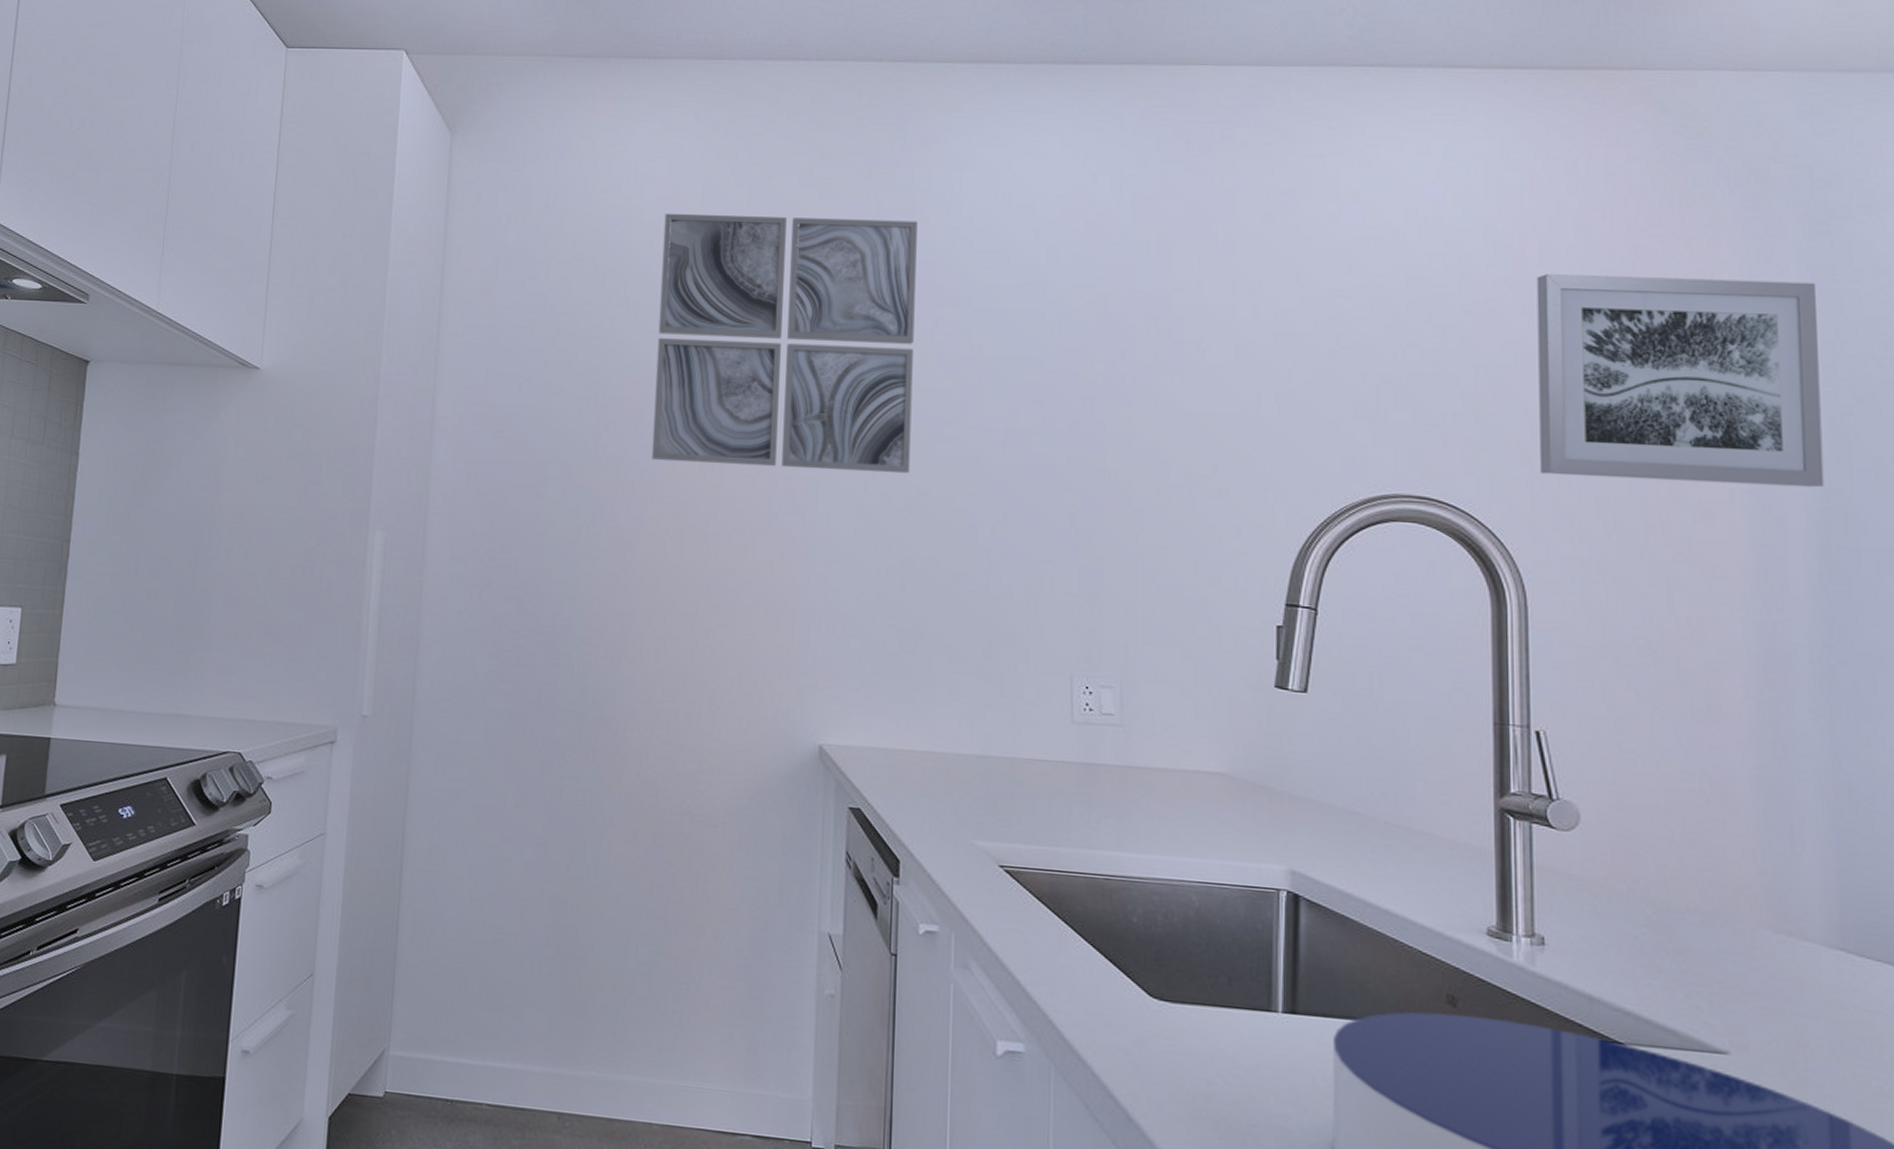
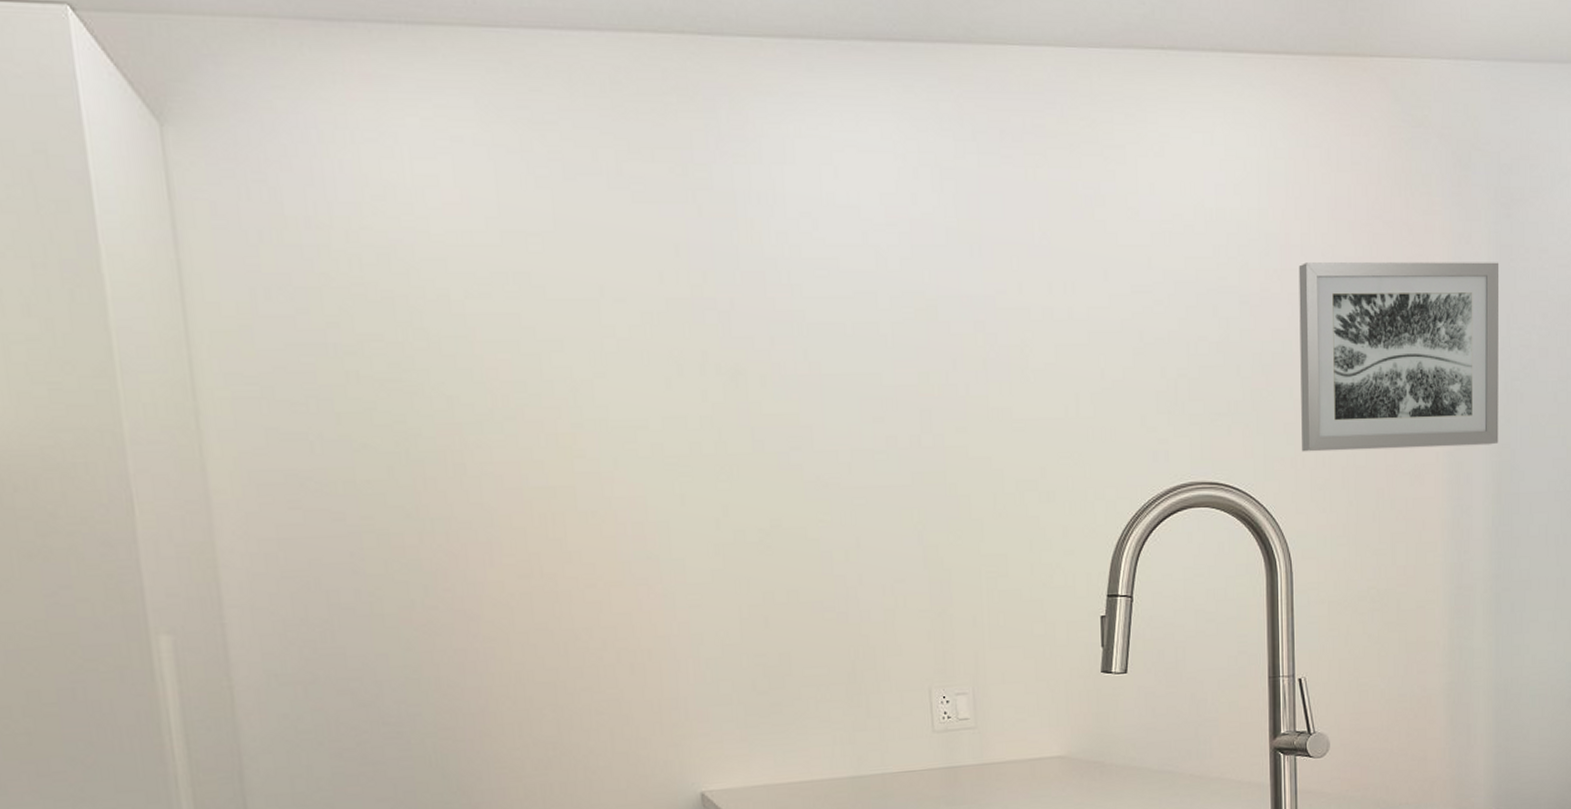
wall art: present [651,213,918,474] -> none [456,223,761,519]

